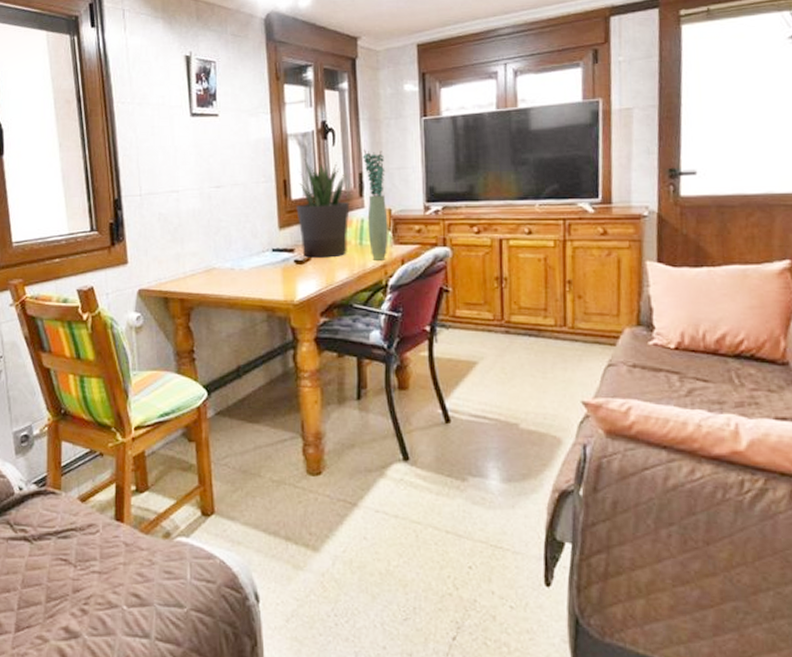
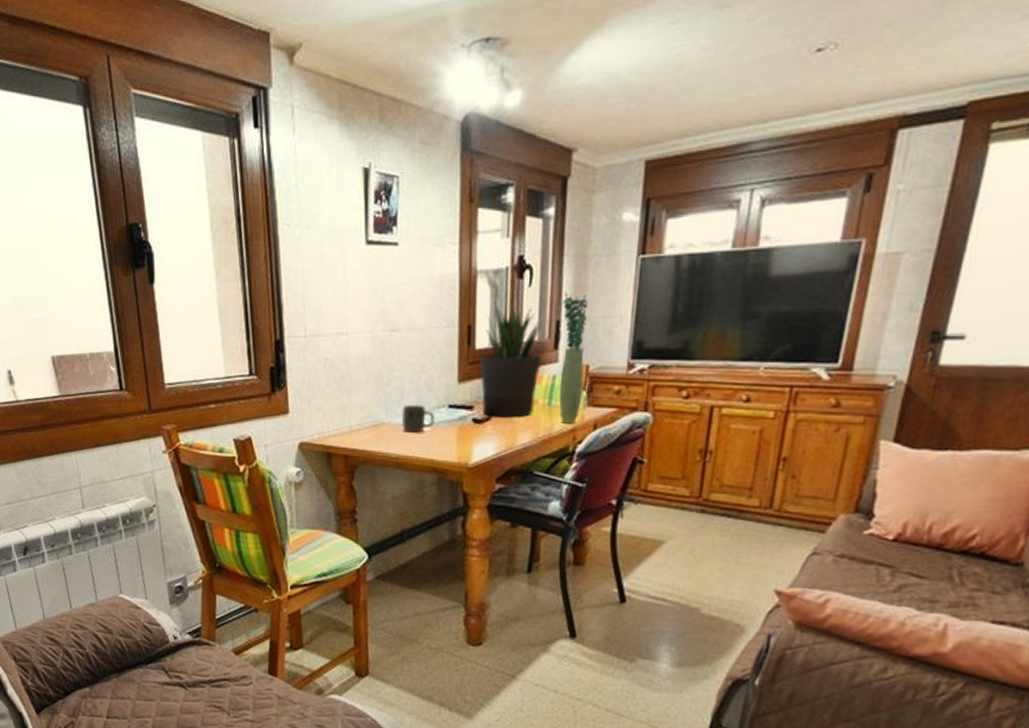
mug: none [230,250,261,275] -> present [401,404,435,433]

